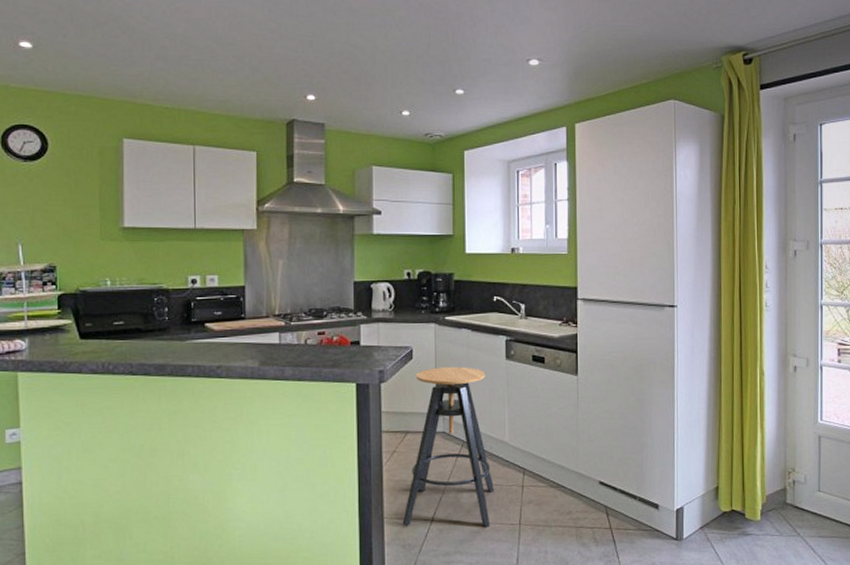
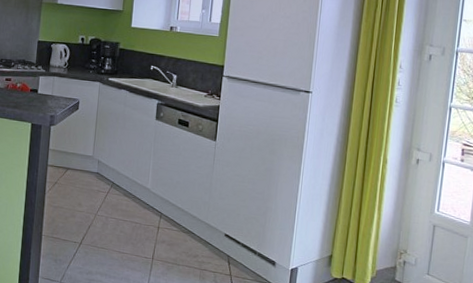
bar stool: present [402,367,495,528] -> none [56,119,137,257]

